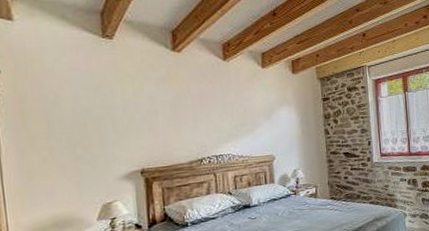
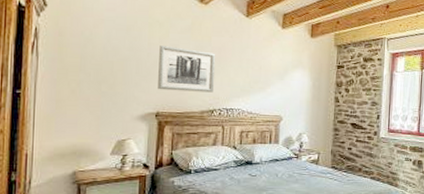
wall art: none [135,99,200,146] -> present [158,44,216,93]

